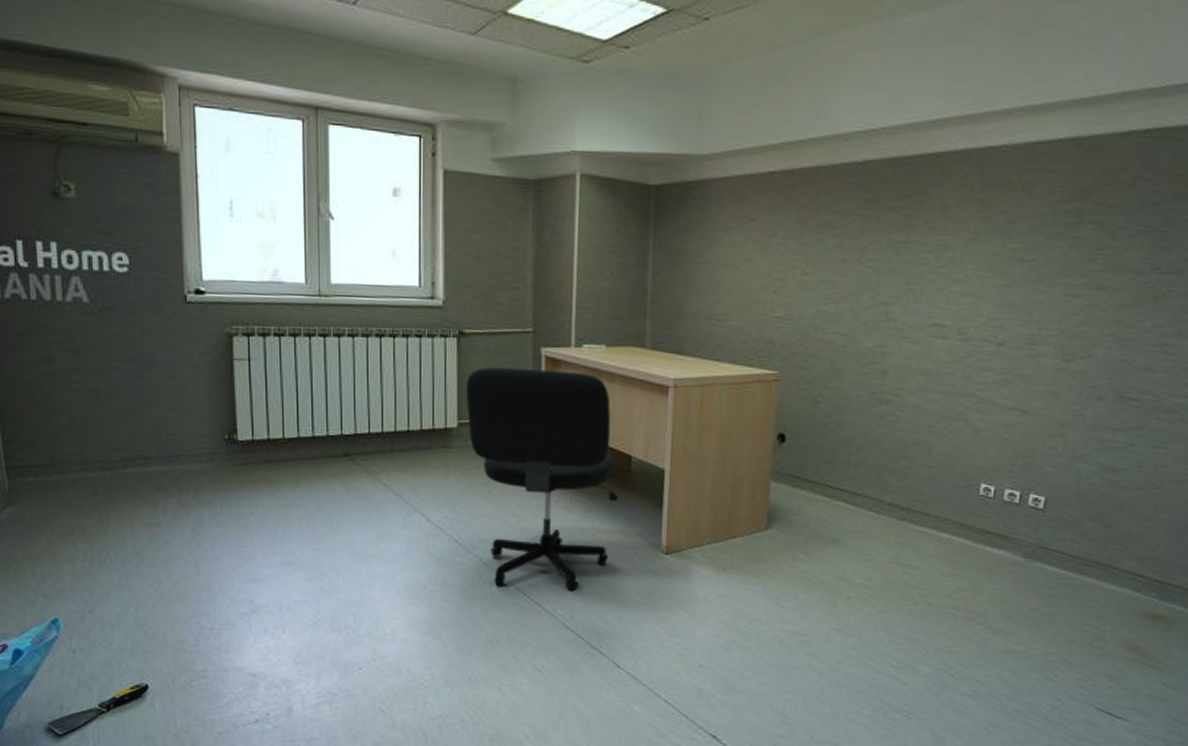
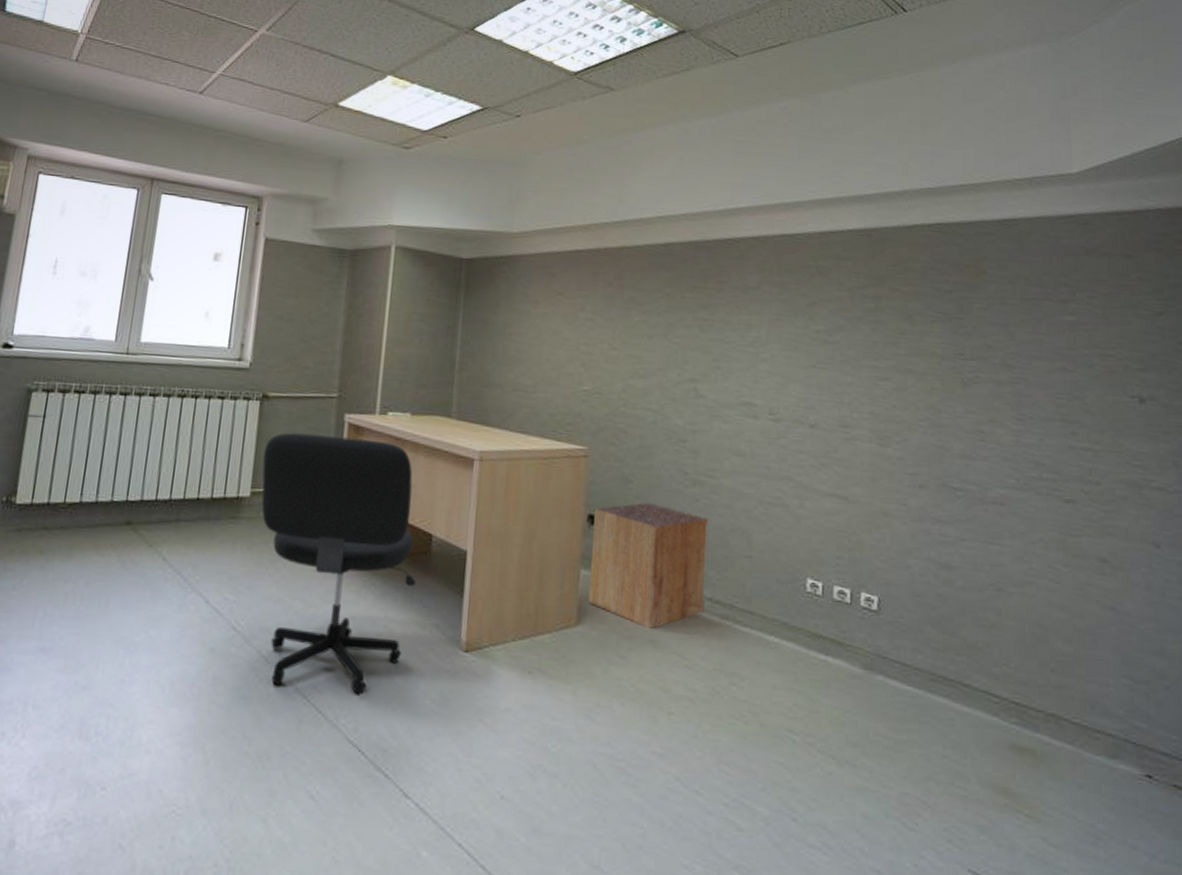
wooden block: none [777,421,893,531] -> present [588,502,709,630]

